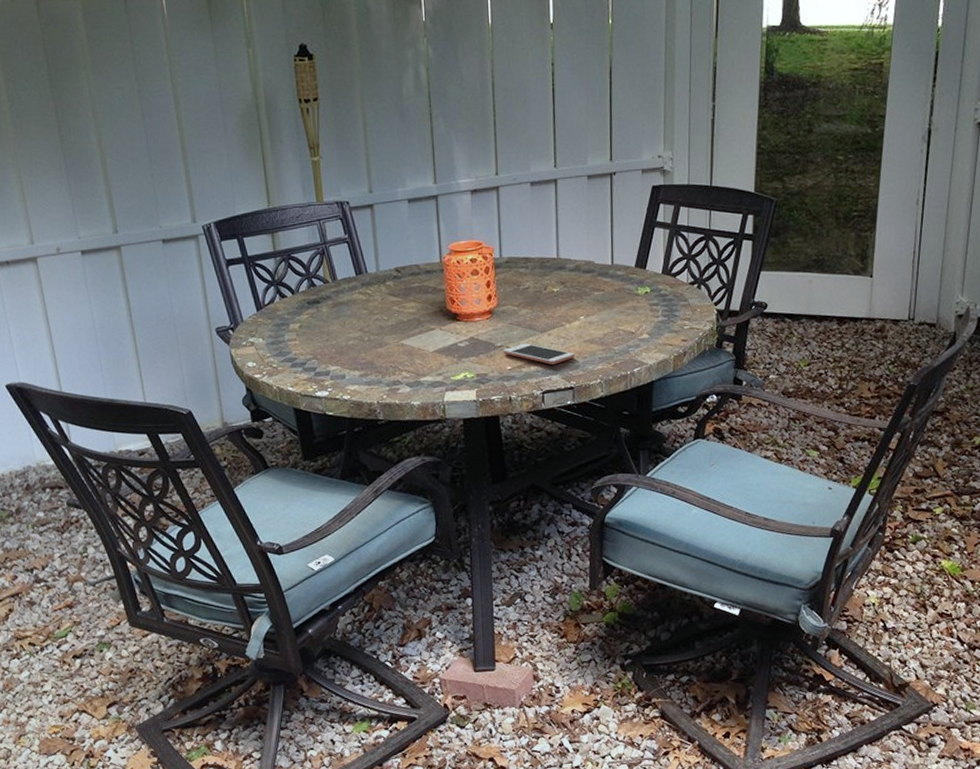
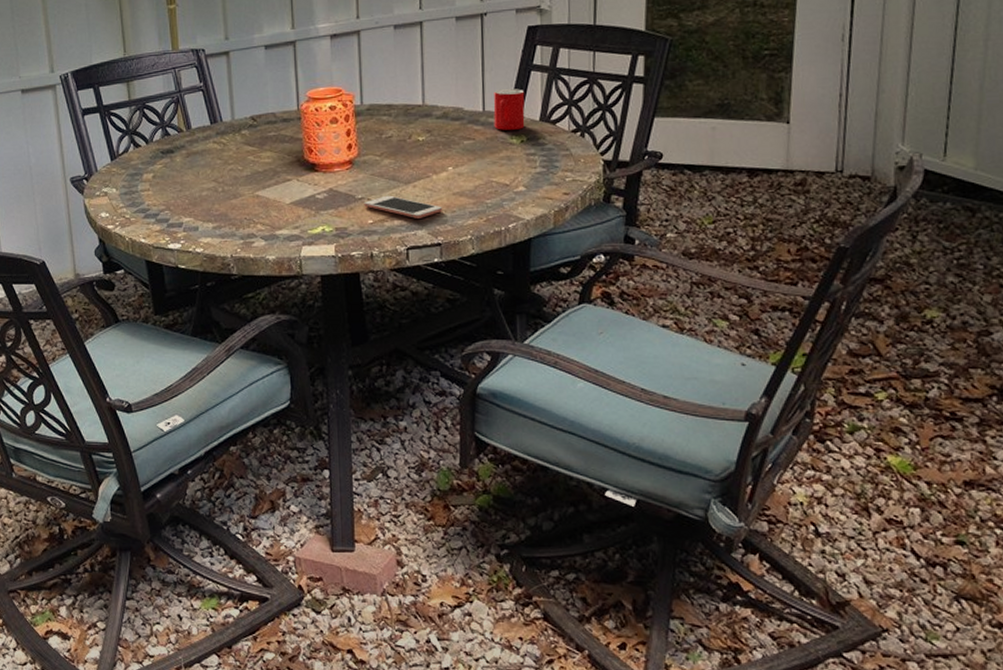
cup: none [621,244,649,282] -> present [493,89,525,130]

